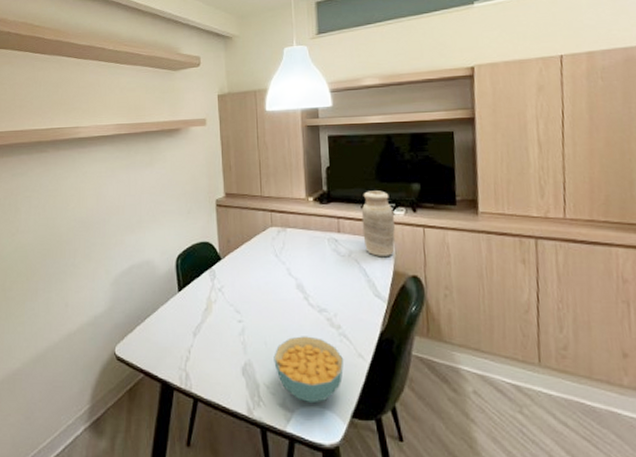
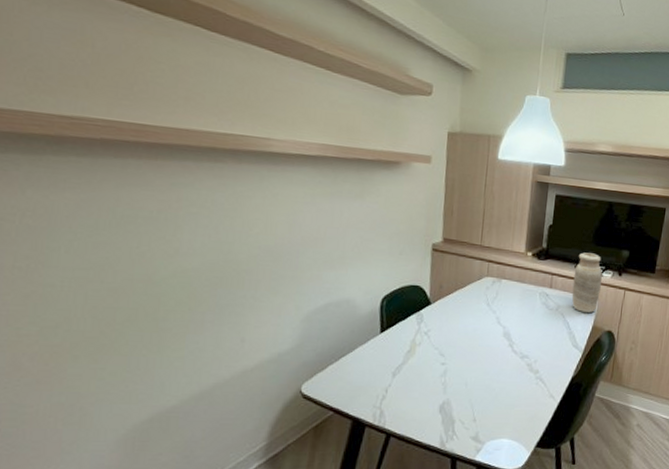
cereal bowl: present [273,336,344,404] -> none [471,379,537,436]

